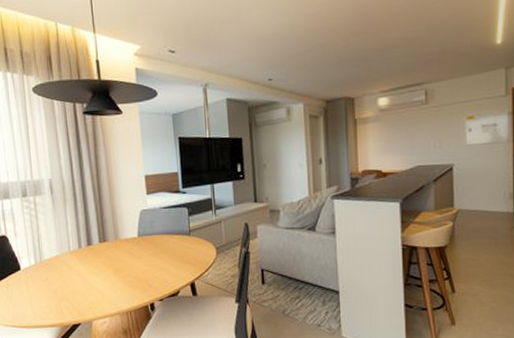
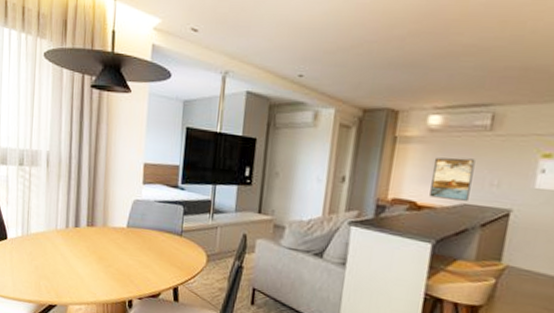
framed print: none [388,128,420,165] -> present [429,157,476,201]

